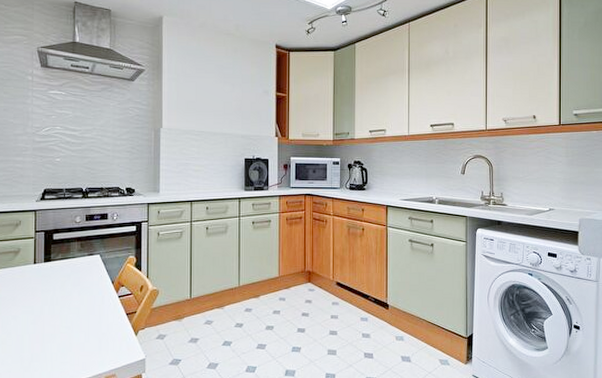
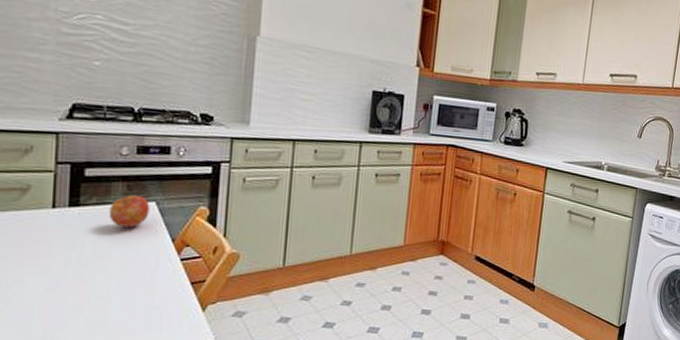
apple: none [69,251,96,275] -> present [108,195,150,227]

